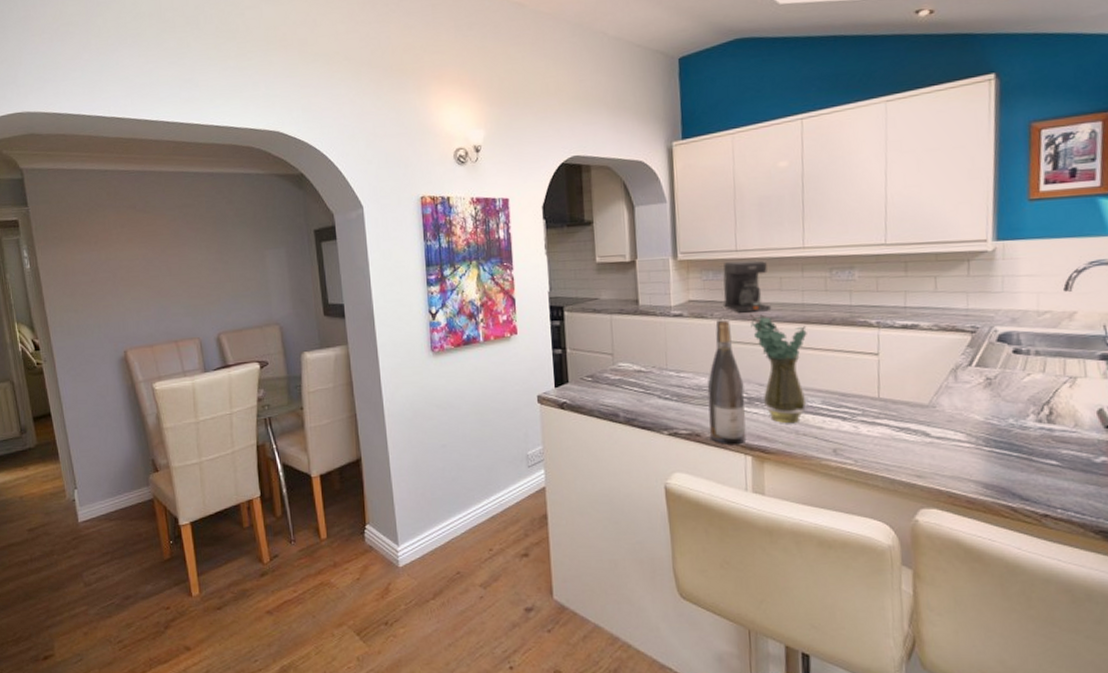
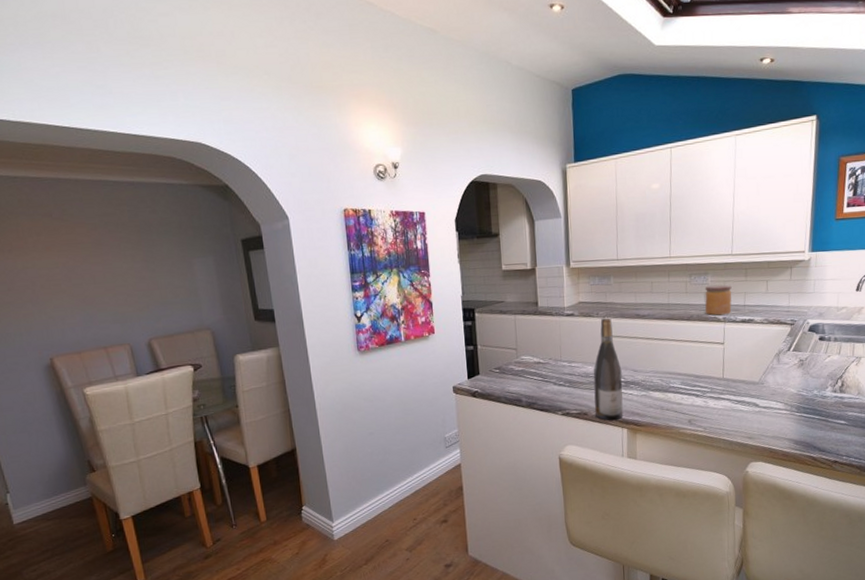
coffee maker: present [722,260,772,313] -> none [606,267,645,312]
vase: present [750,313,807,424] -> none [627,312,671,402]
jar: none [850,281,888,319] -> present [704,284,732,316]

